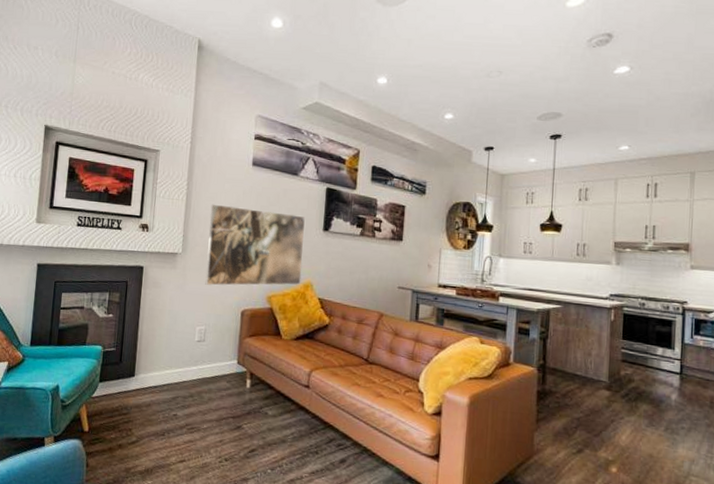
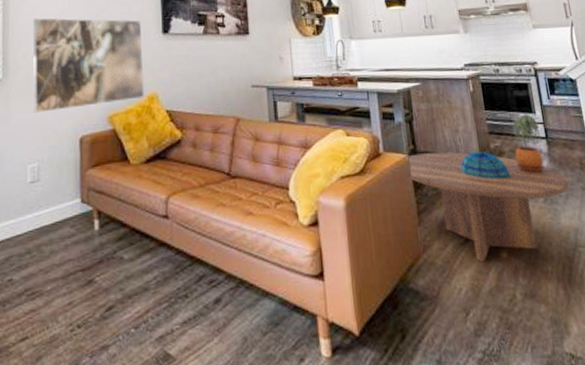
coffee table: none [534,369,696,473] -> present [408,152,571,262]
decorative bowl: none [585,375,636,405] -> present [460,151,511,180]
potted plant: none [643,348,676,404] -> present [513,114,544,173]

